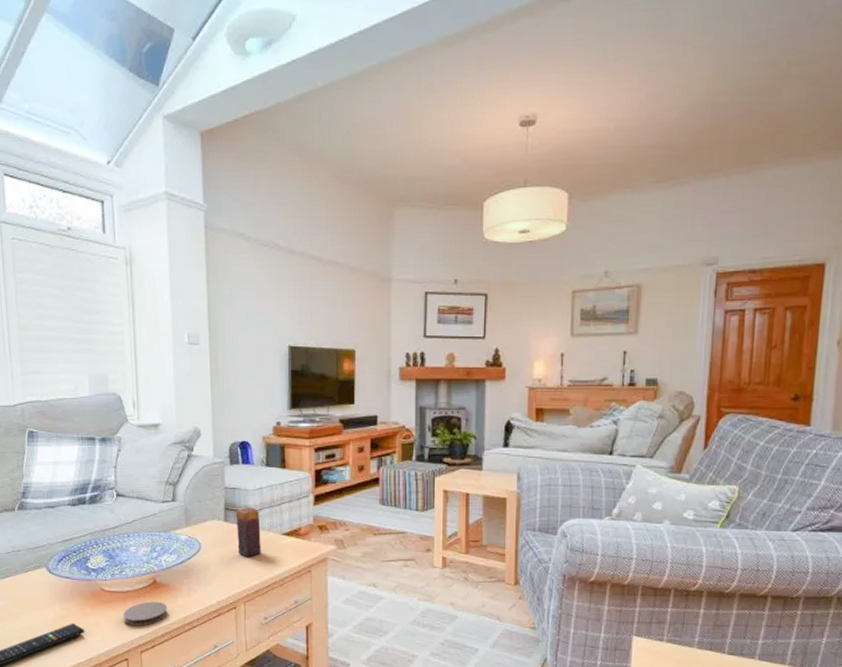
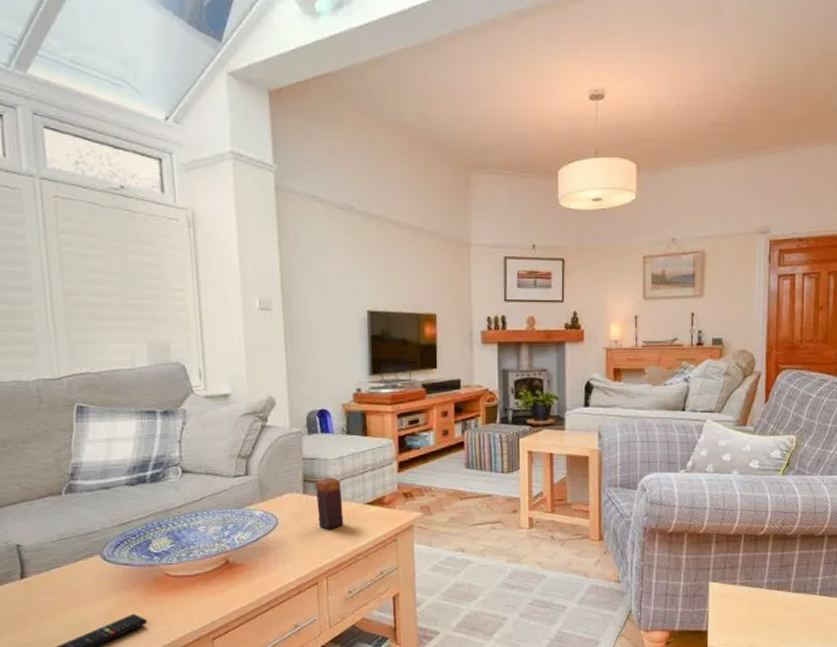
coaster: present [123,601,168,626] -> none [192,583,243,611]

